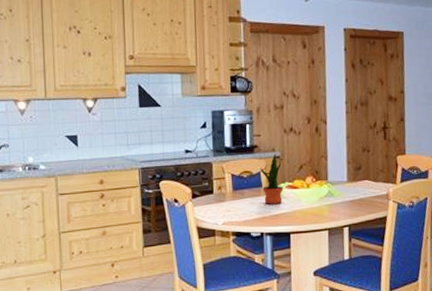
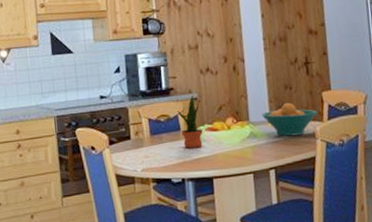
fruit bowl: none [340,164,392,197] -> present [262,102,318,137]

